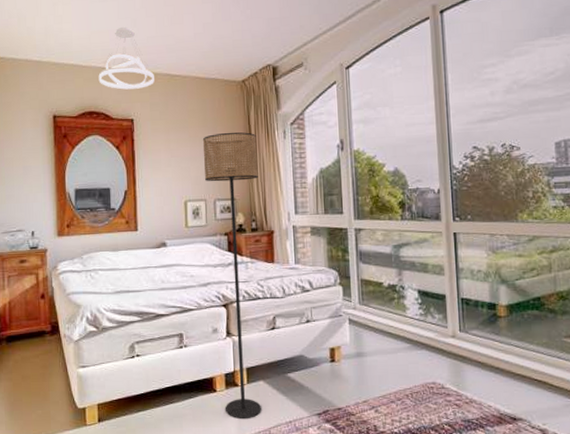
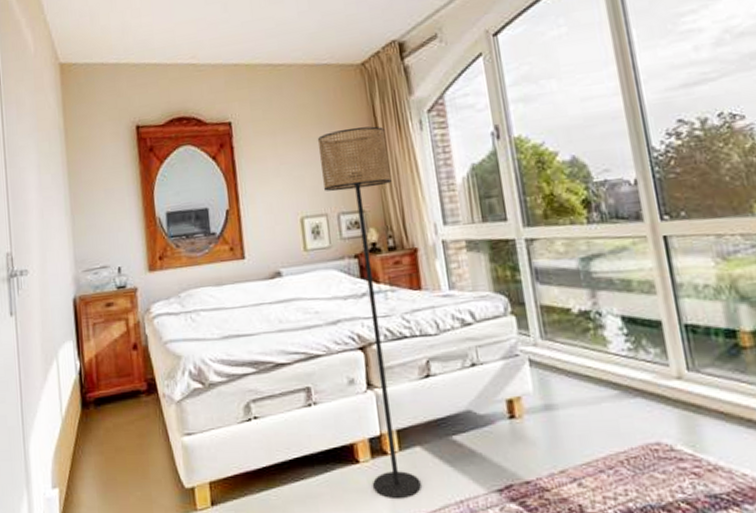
pendant light: present [98,27,154,90] -> none [186,13,254,88]

